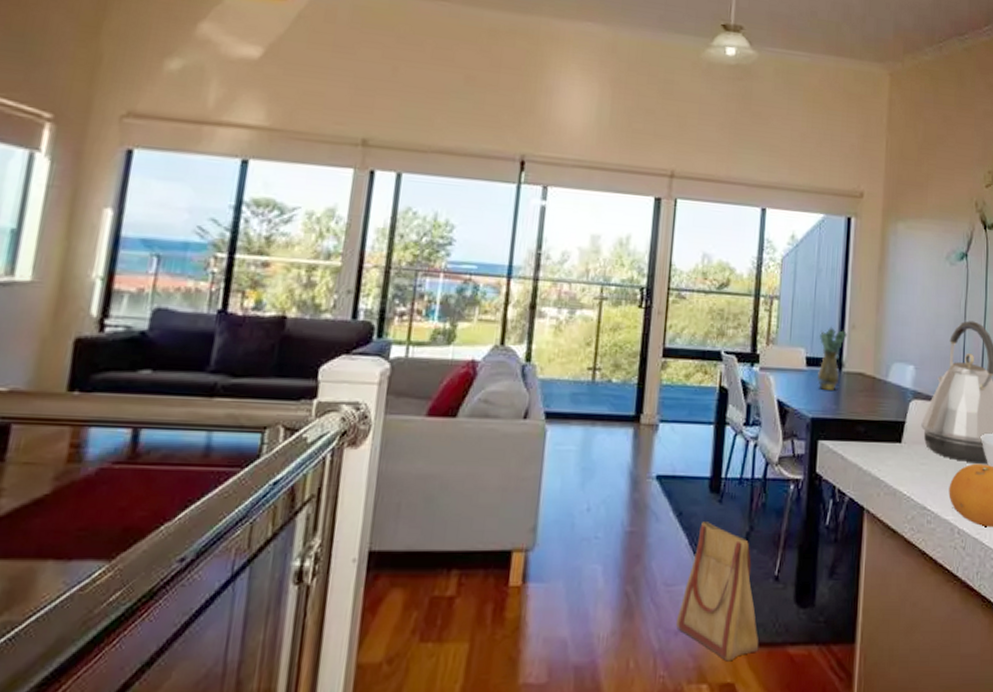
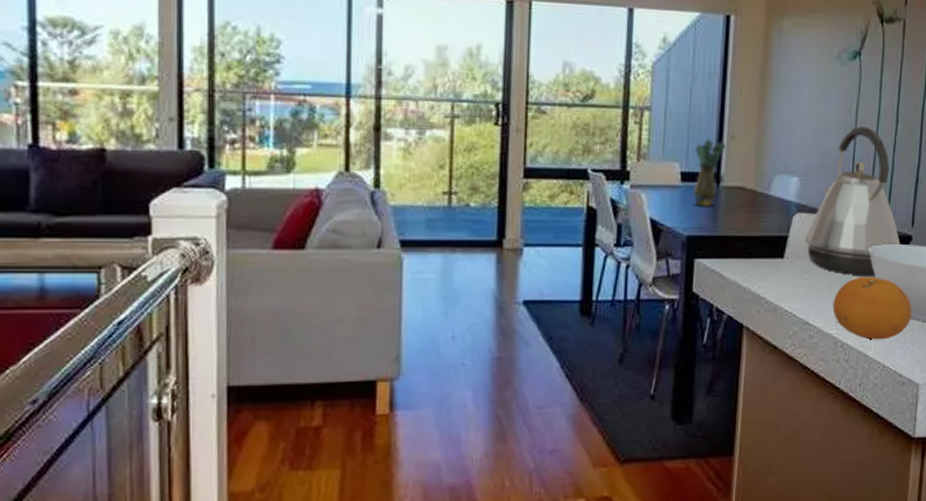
shopping bag: present [675,522,759,662] -> none [550,345,636,477]

